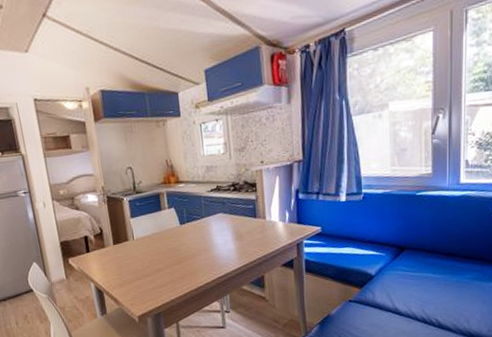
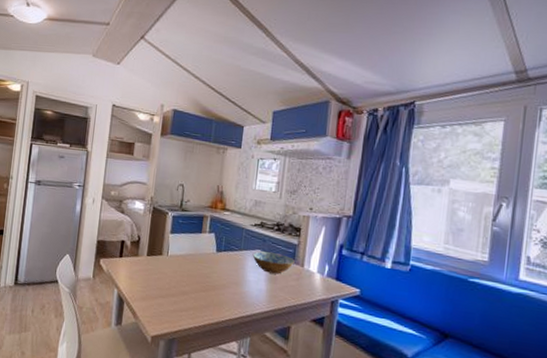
bowl: none [215,212,256,233] -> present [252,251,295,274]

